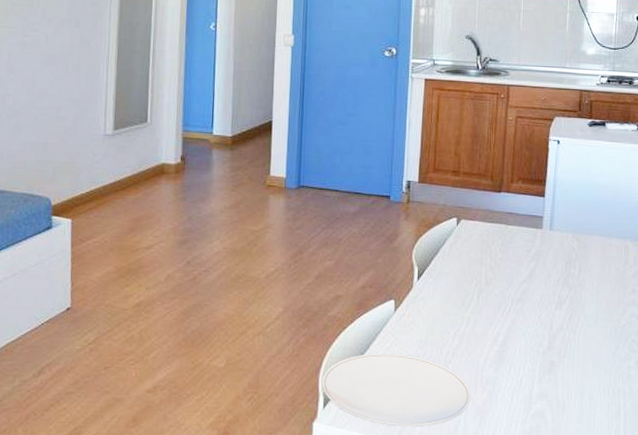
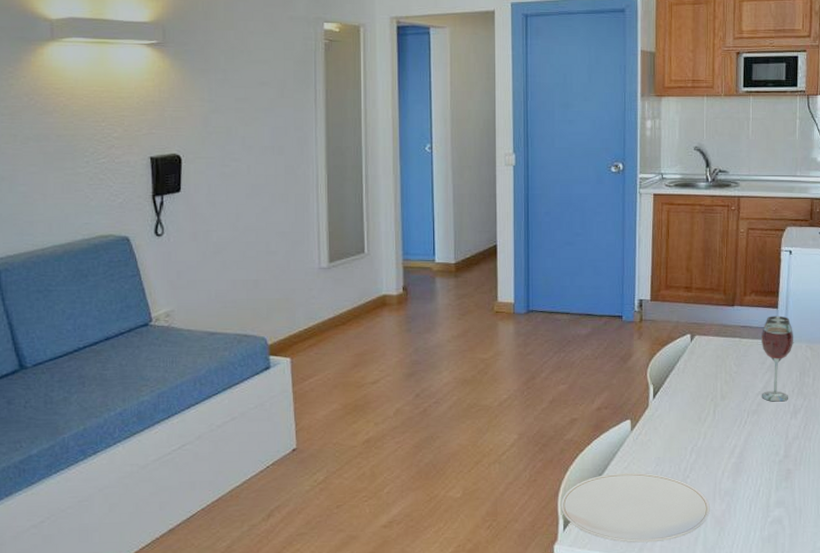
wineglass: none [527,204,560,291] -> present [762,316,793,402]

